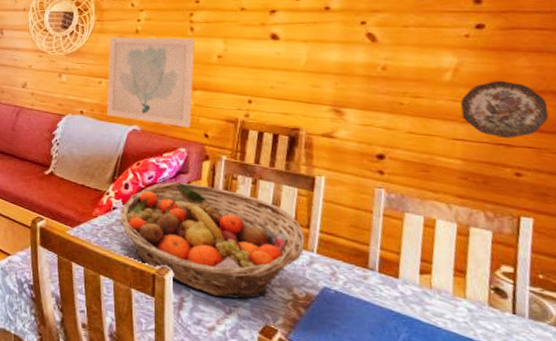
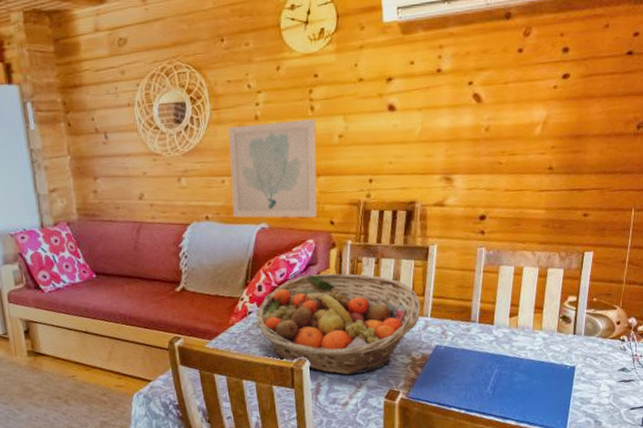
decorative plate: present [461,81,549,138] -> none [547,129,611,183]

